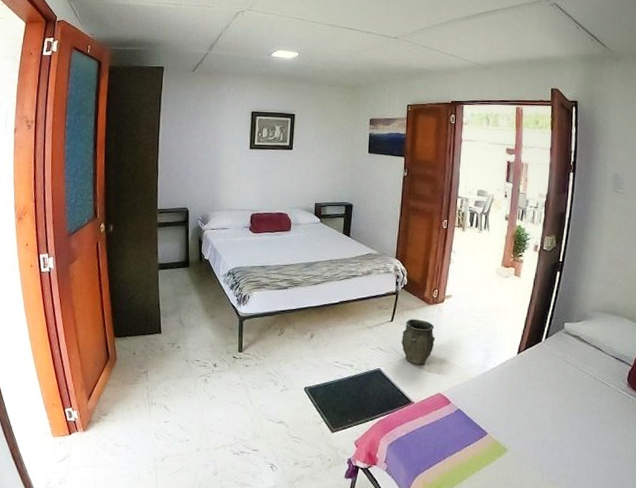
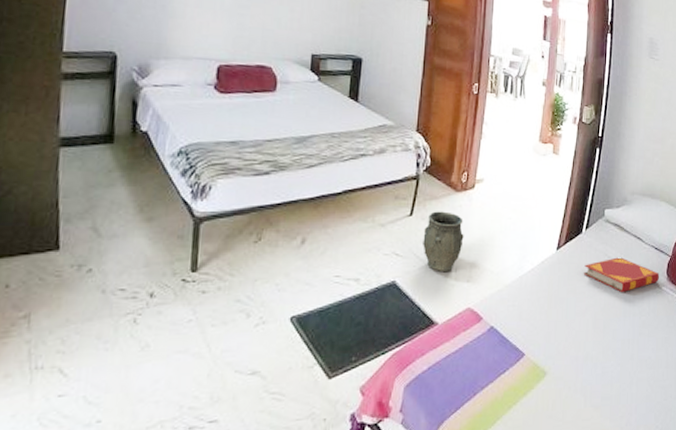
hardback book: none [542,363,619,394] -> present [583,257,659,293]

